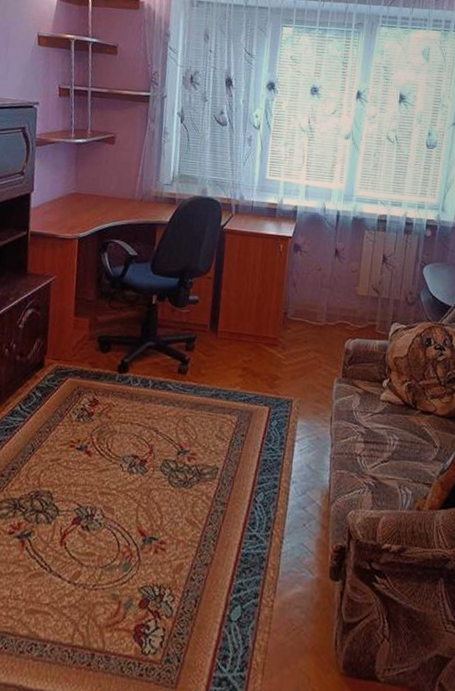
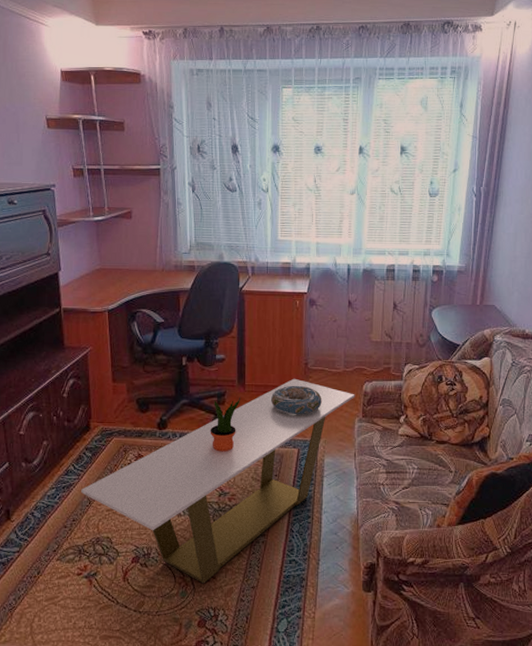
coffee table: none [25,328,336,556] -> present [81,378,355,584]
potted plant: none [174,343,211,405] -> present [210,397,240,452]
decorative bowl: none [243,335,300,370] -> present [270,385,322,415]

